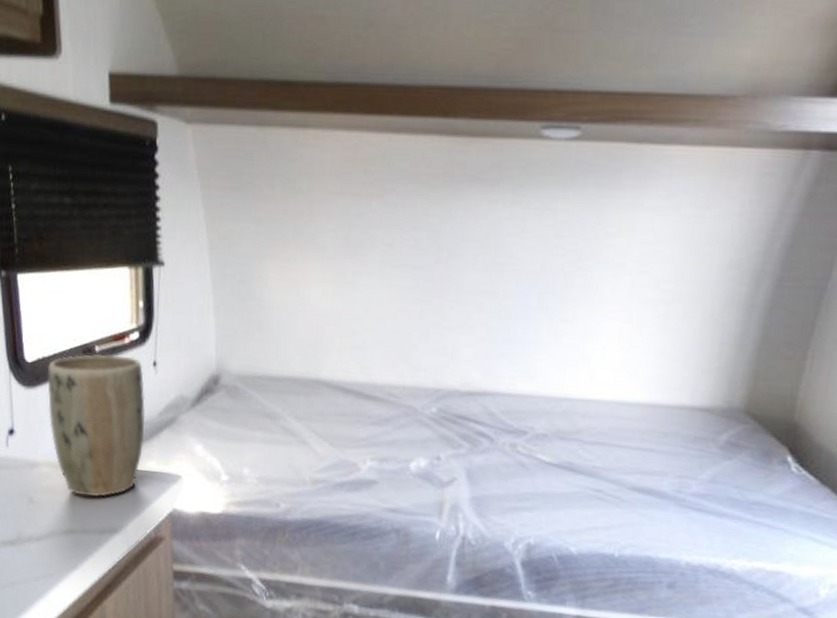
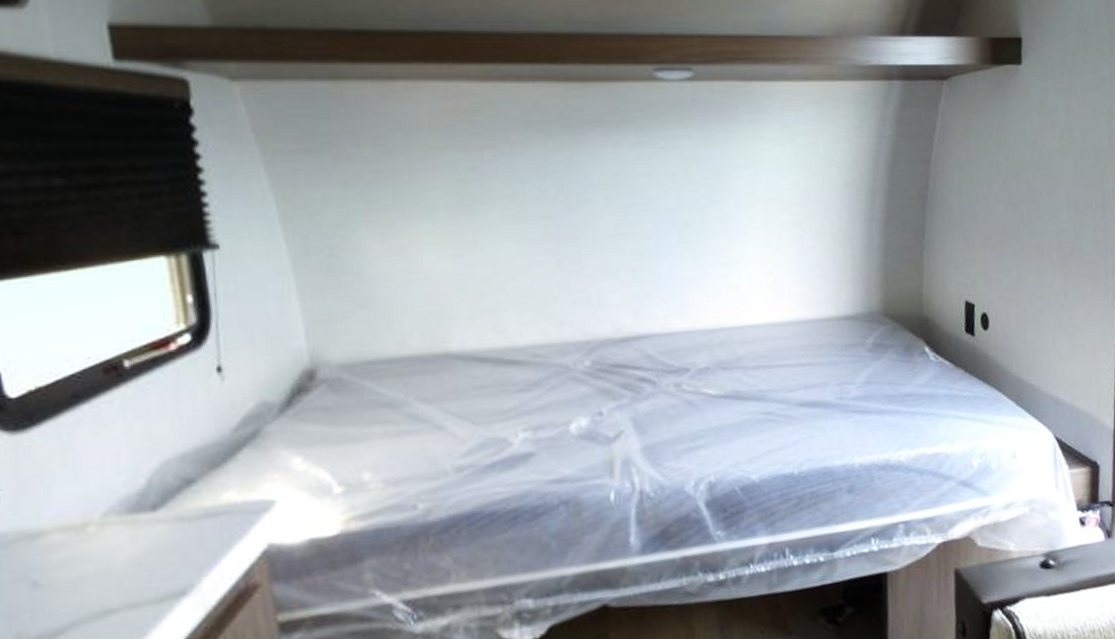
plant pot: present [48,354,146,498] -> none [47,365,215,561]

